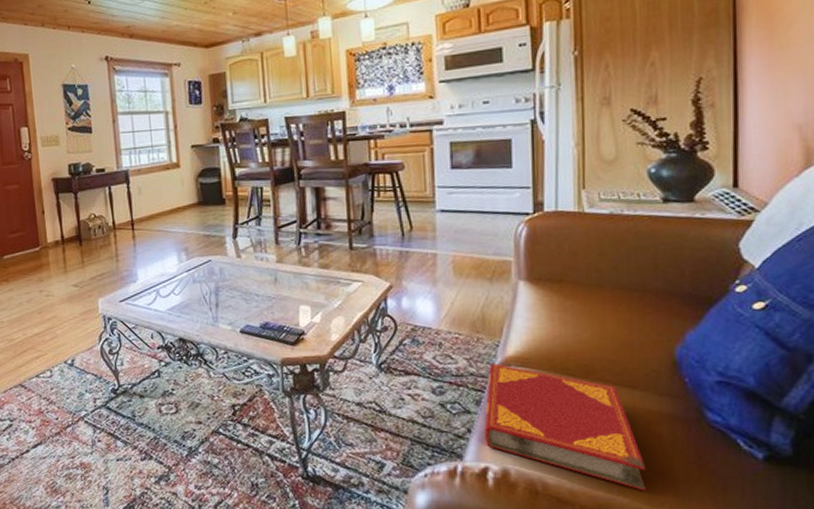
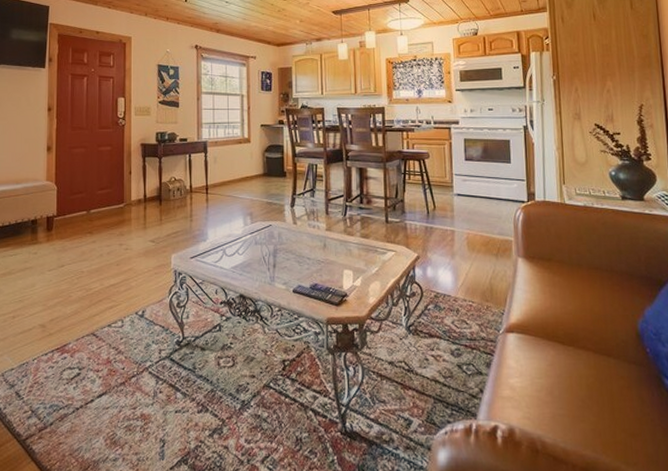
hardback book: present [484,363,646,491] -> none [493,329,623,451]

